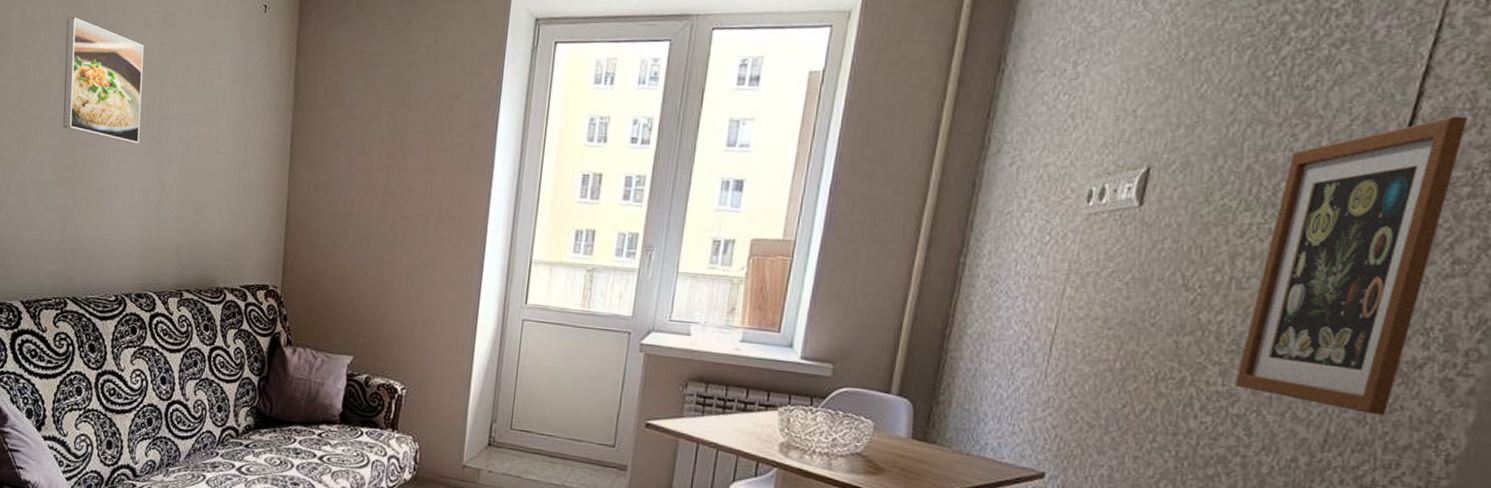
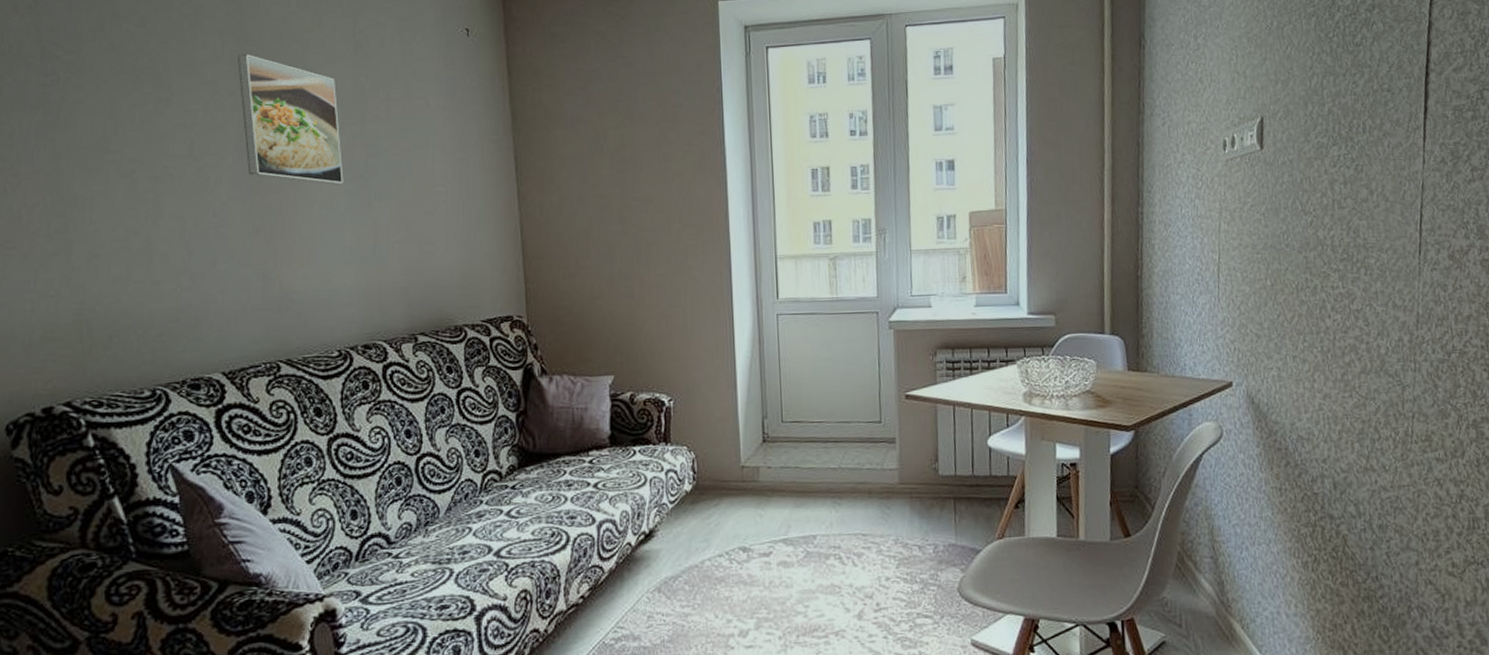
picture frame: present [1235,116,1468,415] -> none [1351,58,1462,295]

